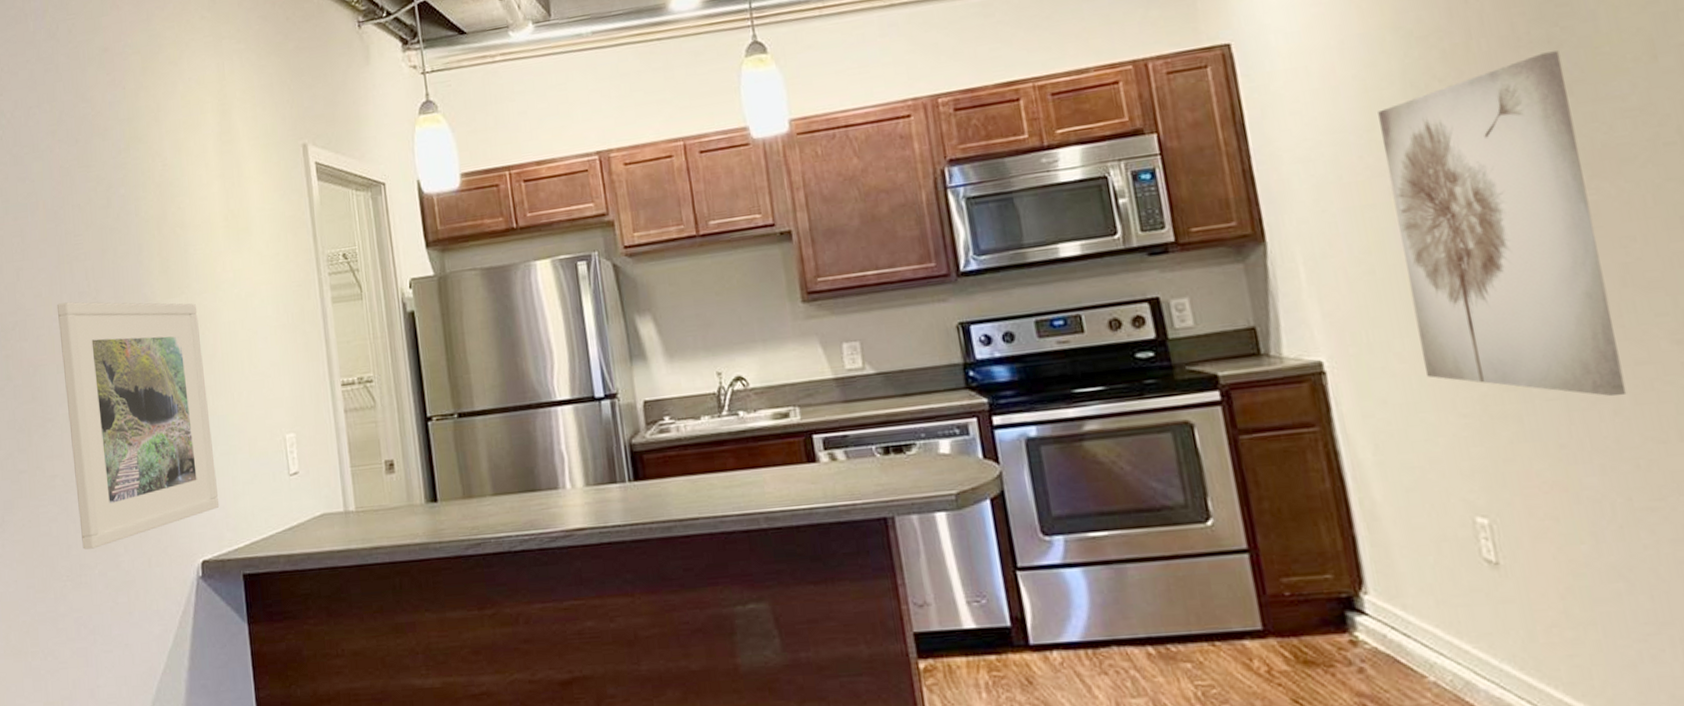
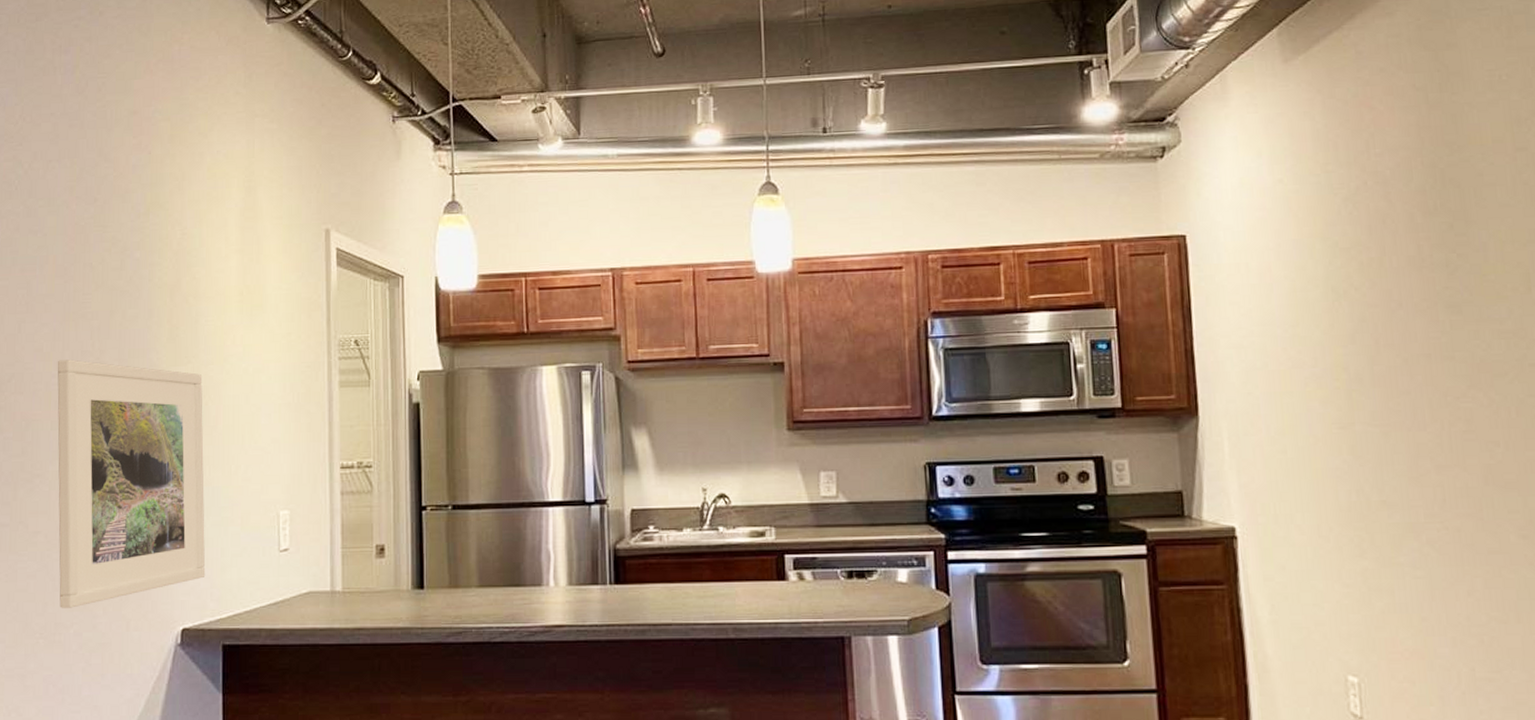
wall art: present [1378,50,1627,397] -> none [1303,274,1479,580]

